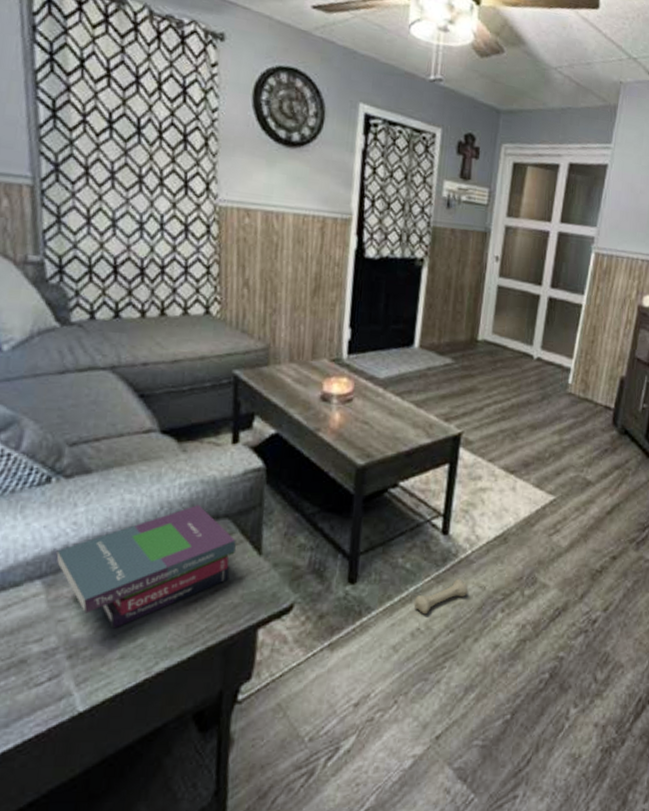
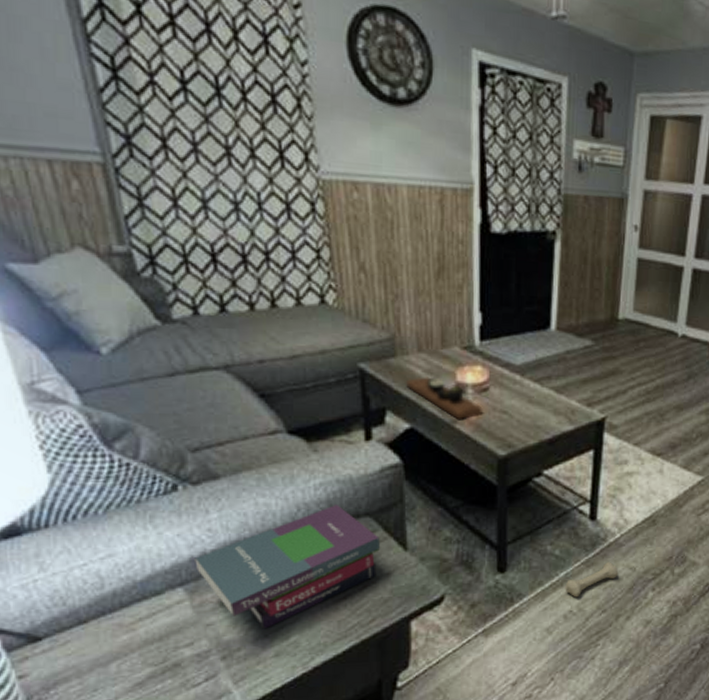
decorative tray: none [274,385,346,429] -> present [405,377,483,420]

